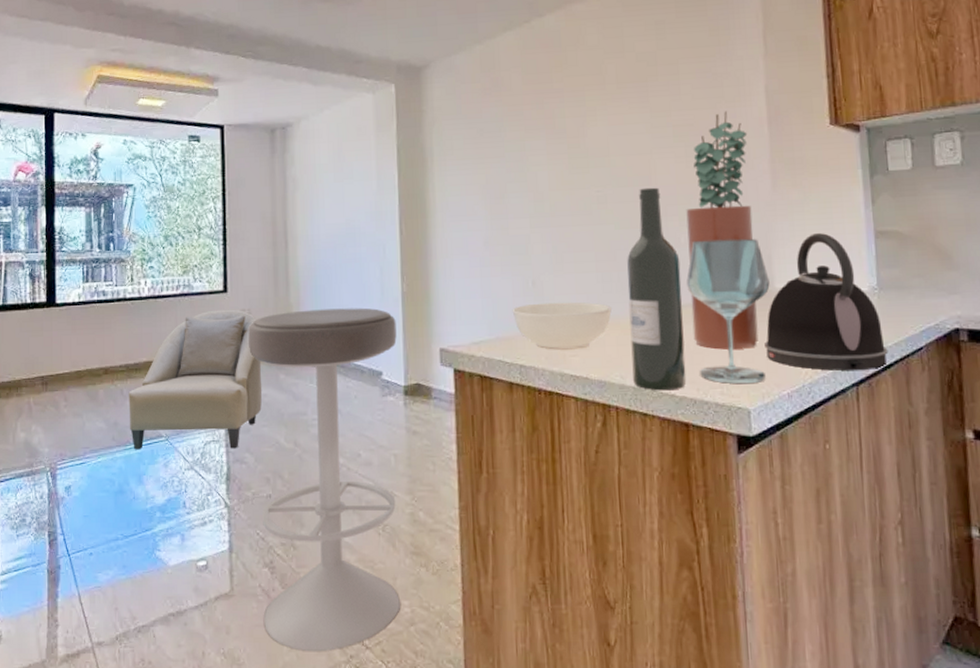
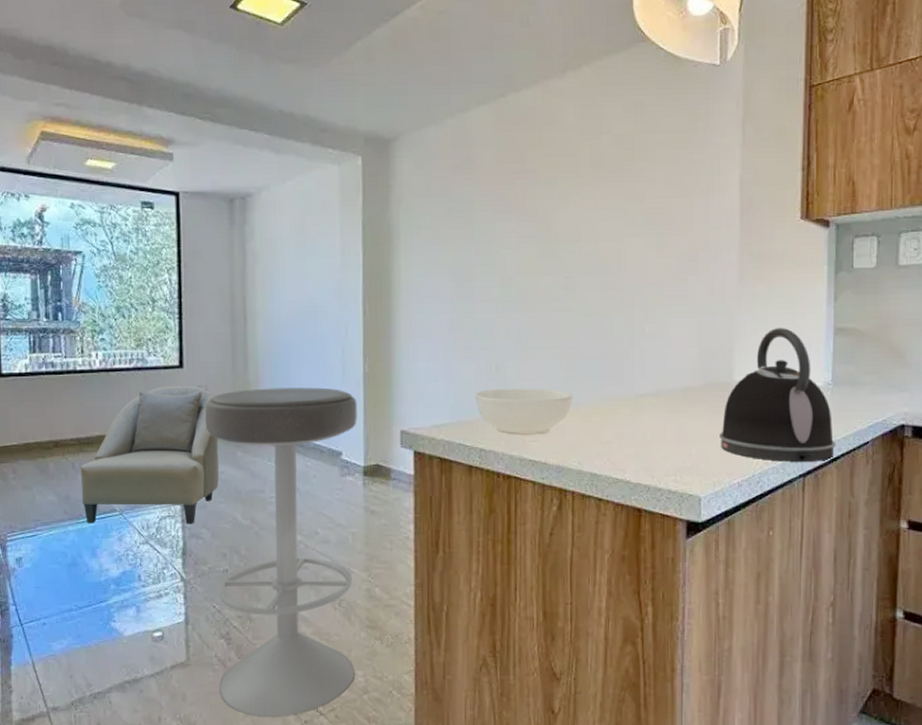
wine bottle: present [626,187,687,391] -> none [590,275,643,477]
vase: present [686,111,759,350] -> none [651,200,719,439]
wine glass: present [686,238,770,384] -> none [649,330,729,473]

